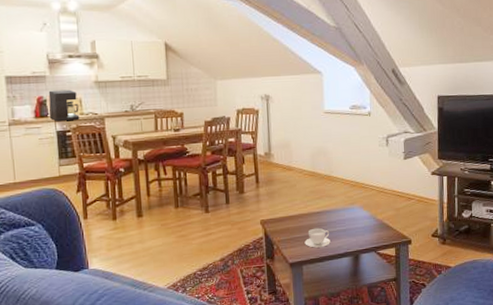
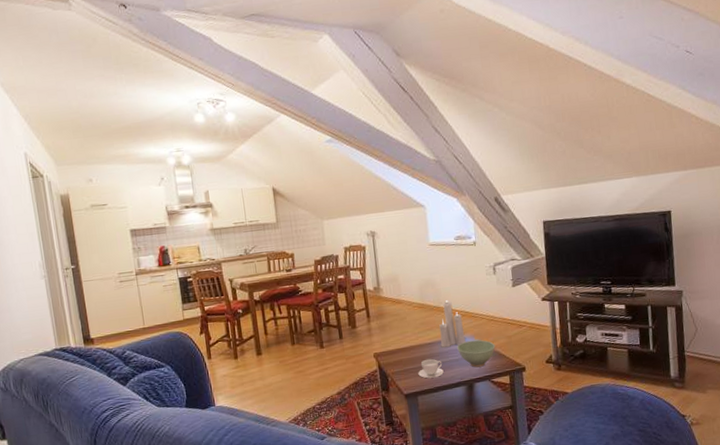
coffee maker: present [48,89,80,122] -> none [169,238,199,269]
candle: none [329,169,354,217] -> present [439,300,466,348]
bowl: none [345,211,383,239] -> present [457,340,495,368]

